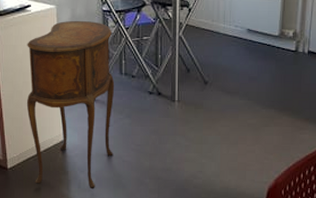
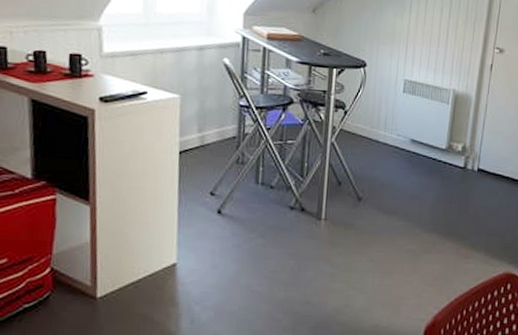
side table: present [26,20,115,189] -> none [130,114,249,326]

